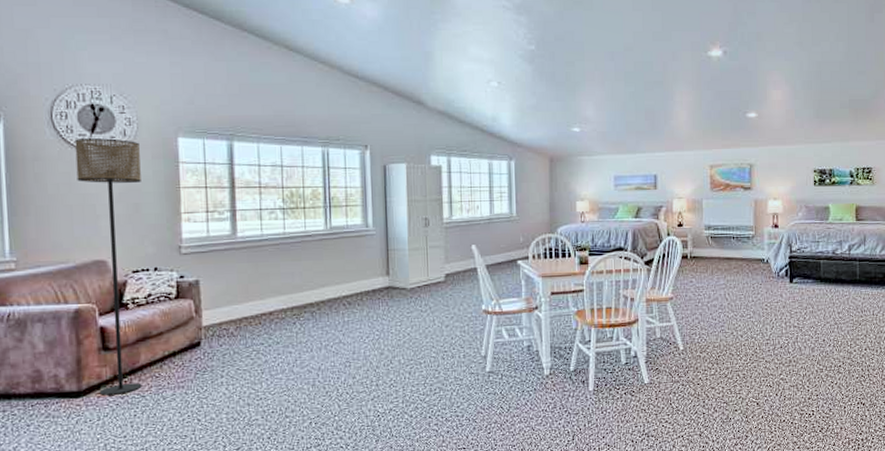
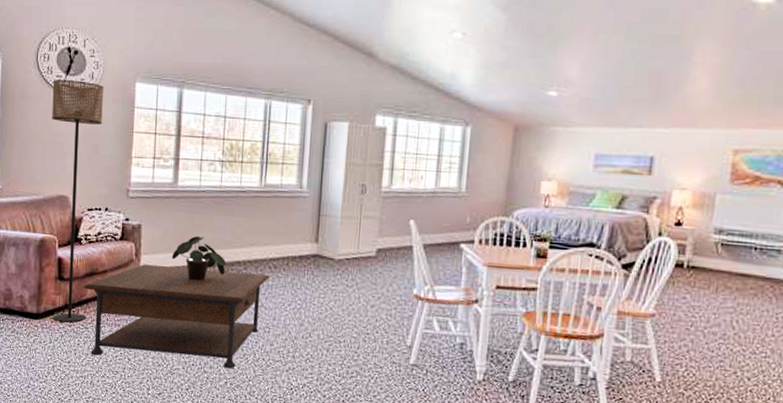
coffee table: none [136,312,345,424] -> present [84,264,269,369]
potted plant: none [238,284,299,329] -> present [172,236,227,281]

